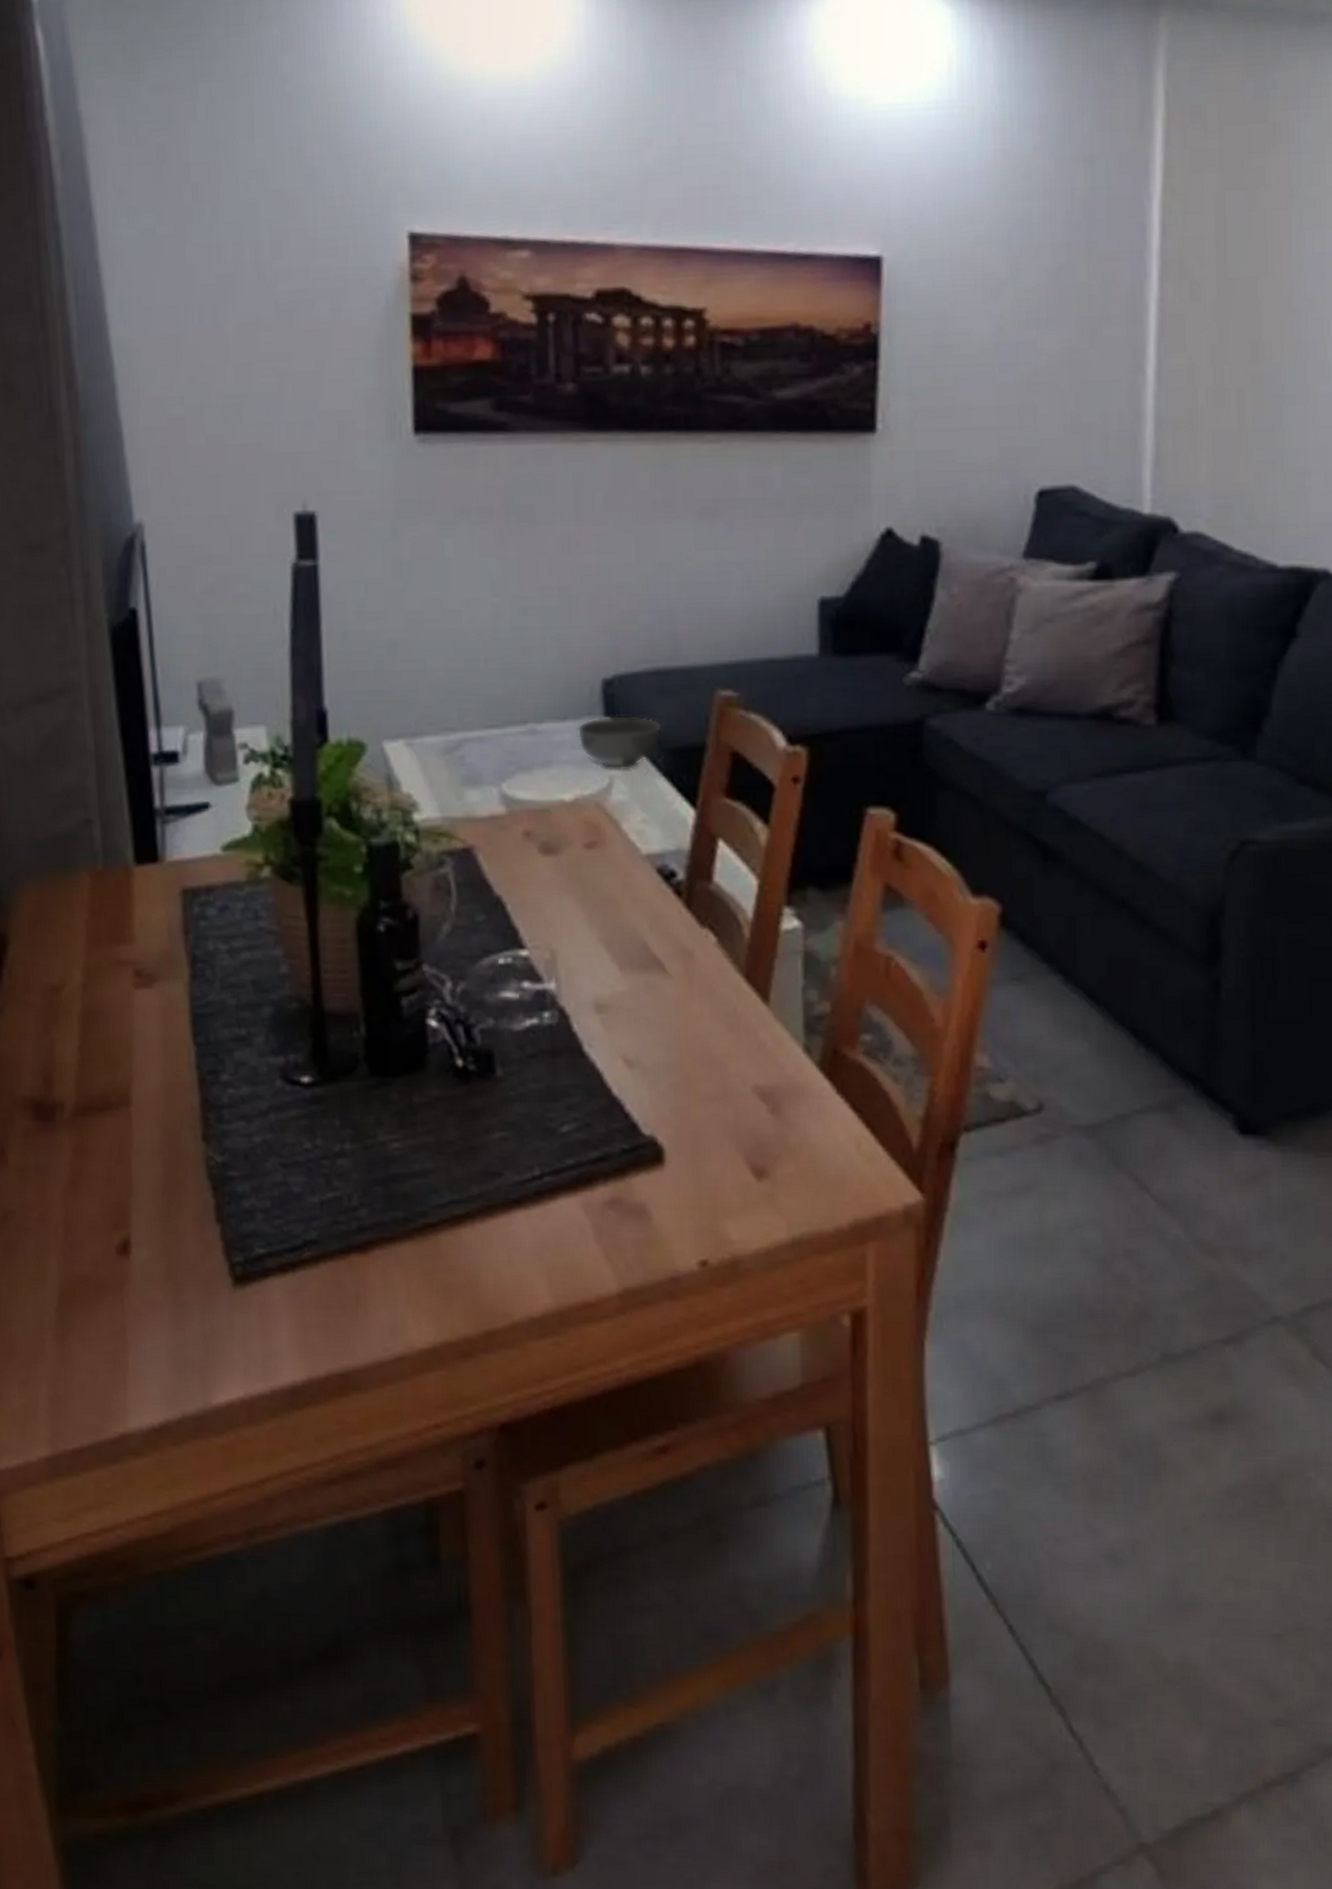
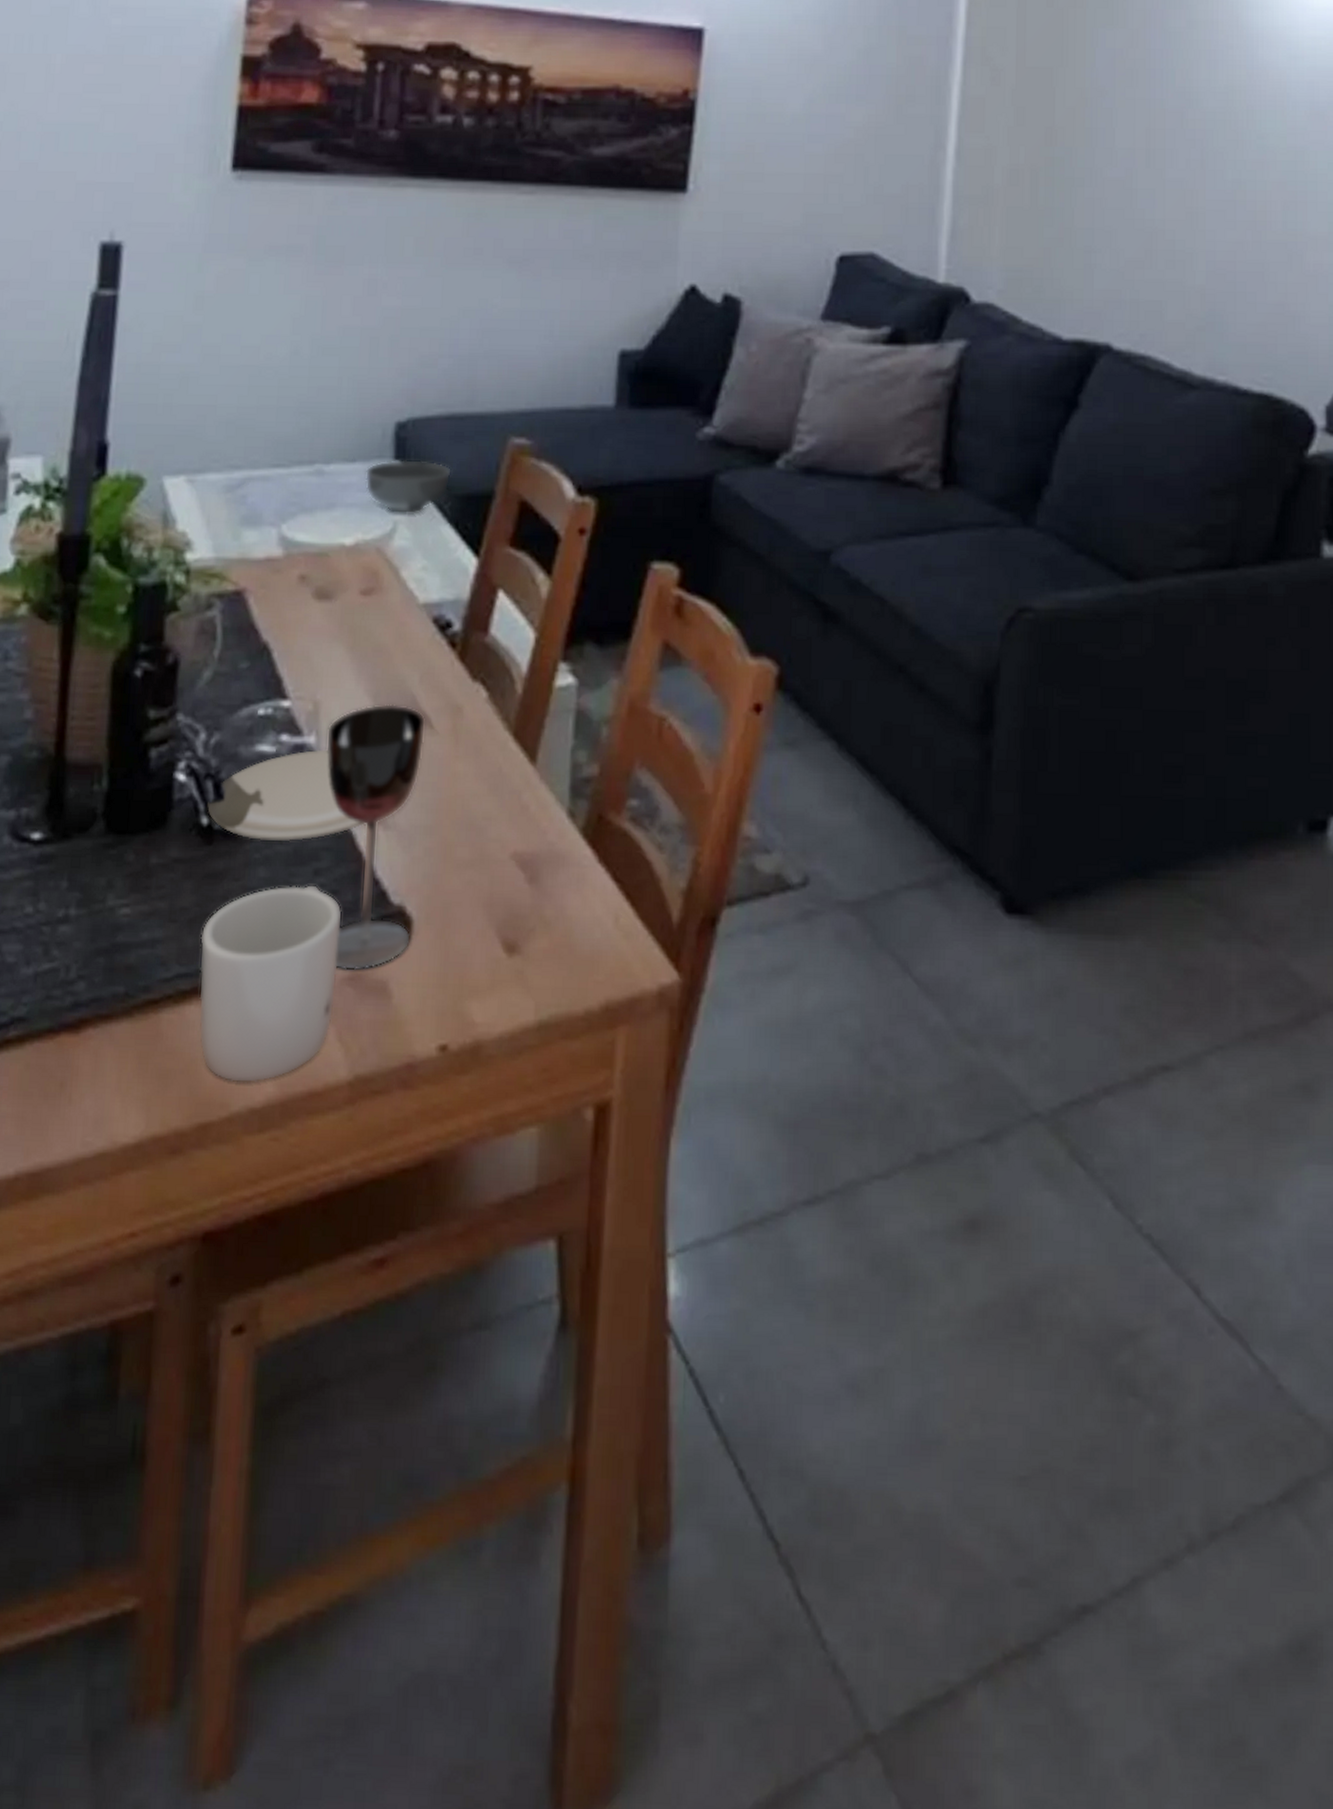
plate: none [461,993,611,1079] -> present [207,748,366,841]
mug: none [468,1119,599,1295] -> present [199,885,343,1082]
wineglass: none [565,951,664,1196] -> present [325,704,426,971]

